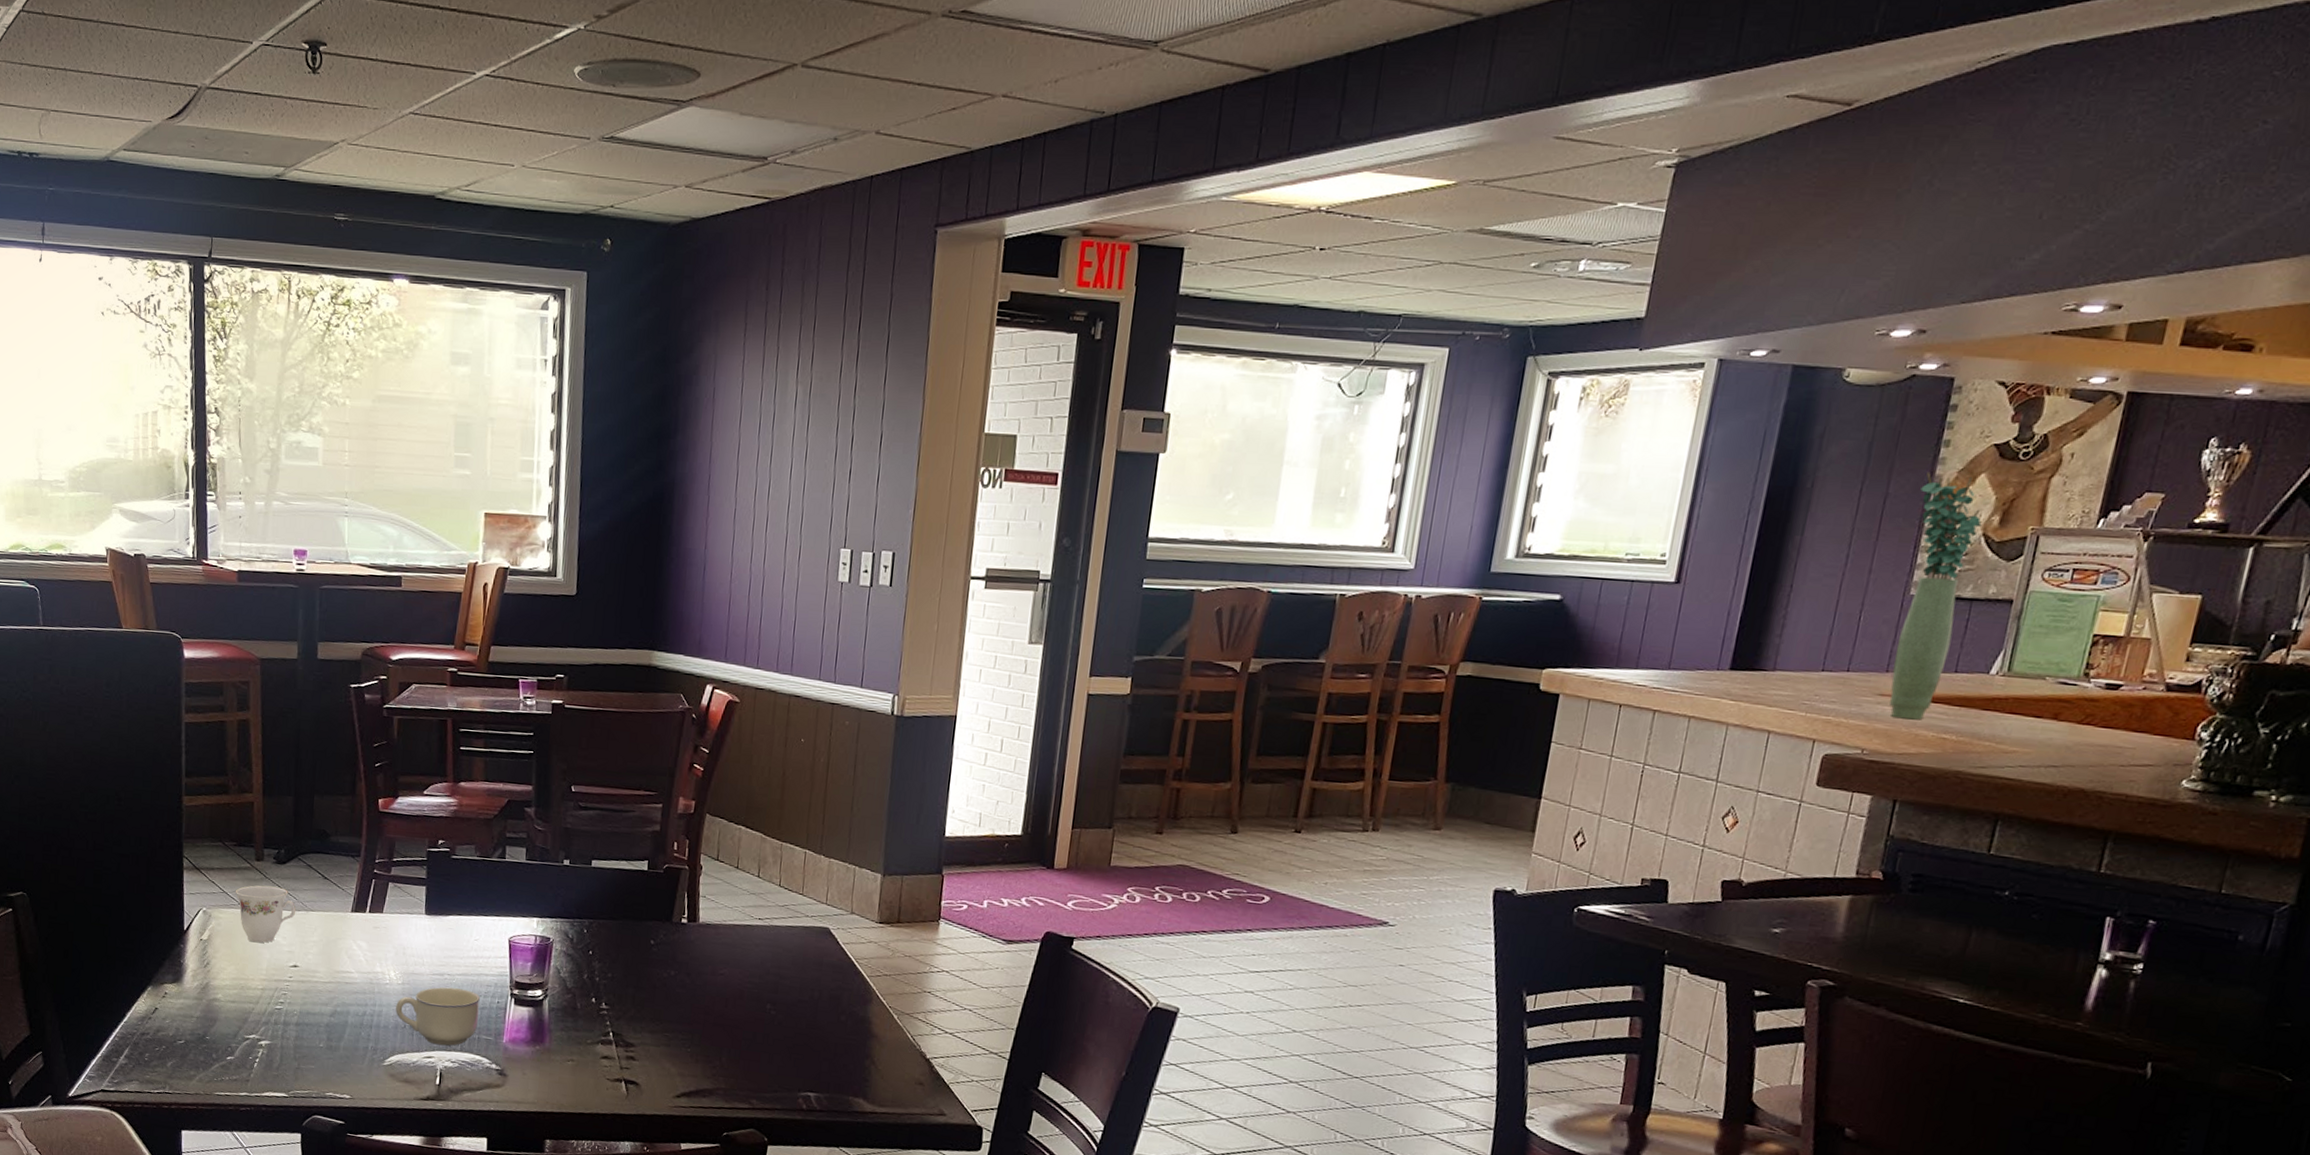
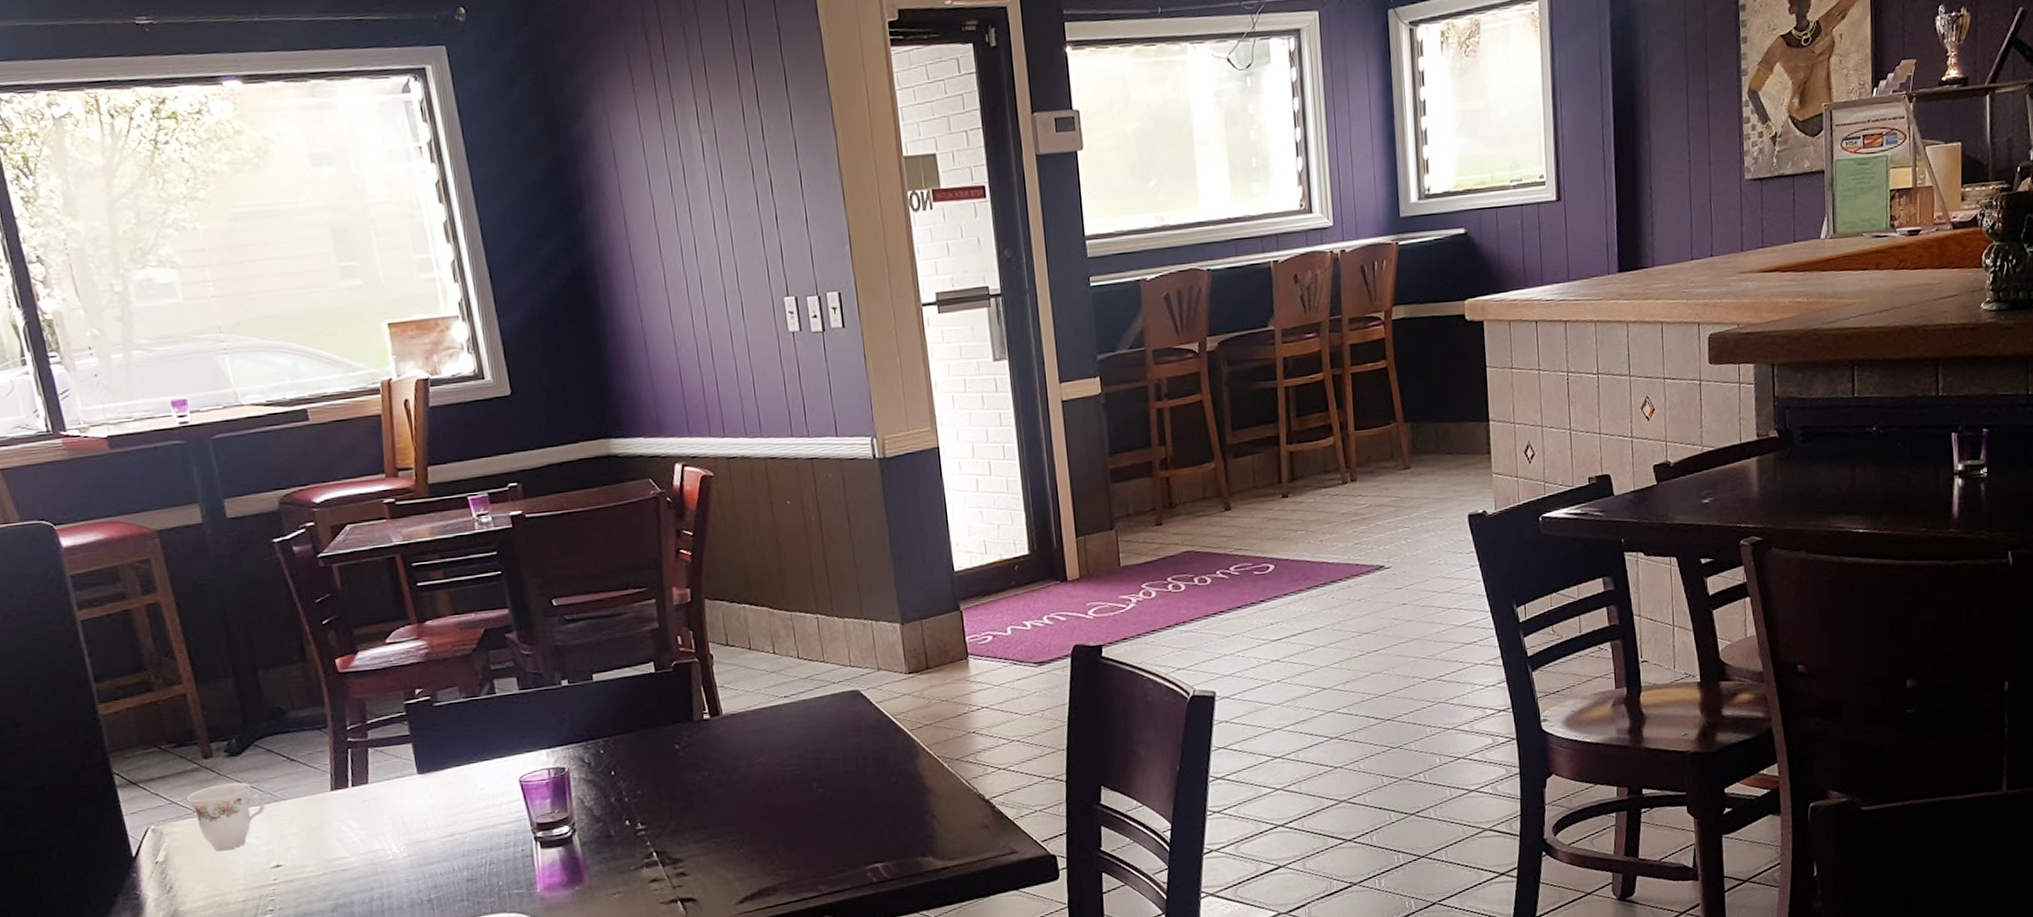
cup: present [396,987,481,1046] -> none [406,845,505,913]
vase: present [1889,471,1982,720] -> none [1733,67,1786,292]

